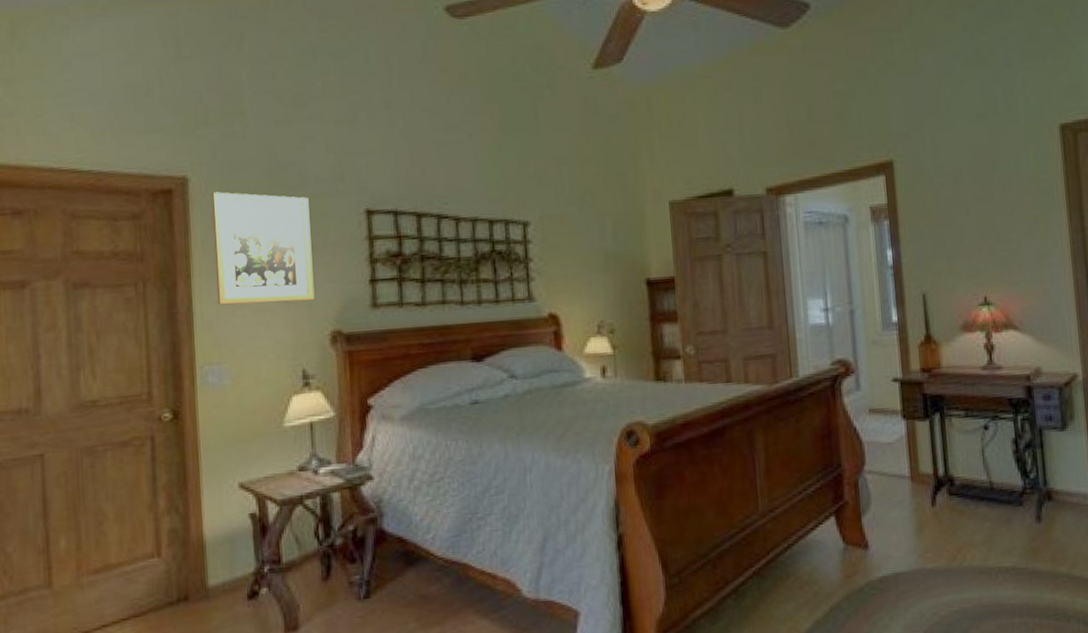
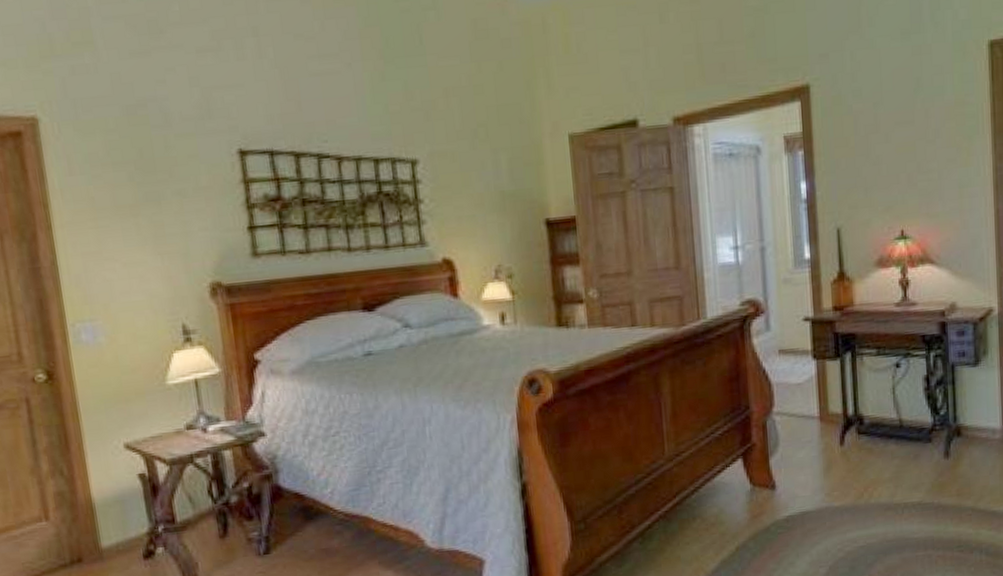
wall art: present [212,192,315,305] -> none [67,133,190,258]

